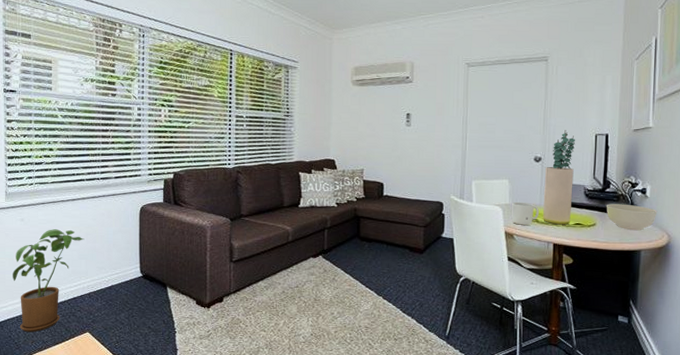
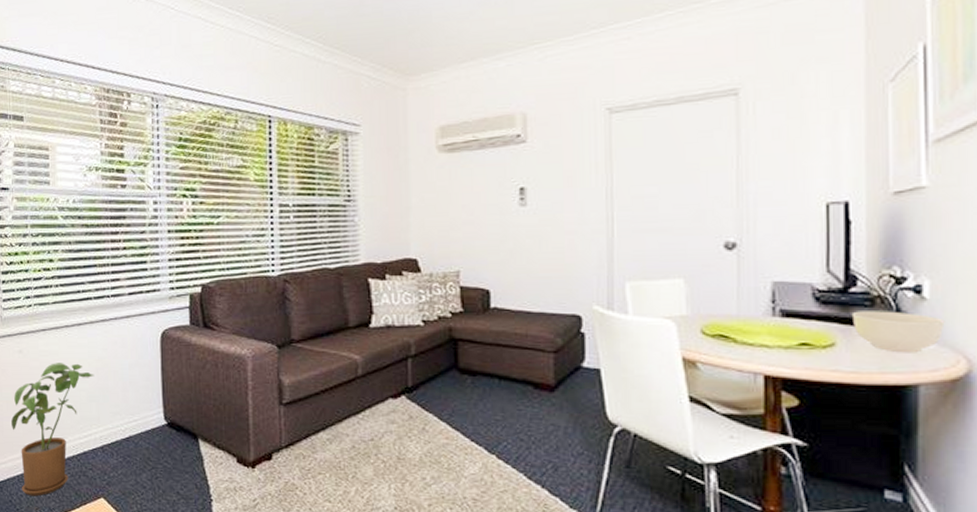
mug: present [511,202,539,225] -> none [690,311,737,347]
vase: present [543,130,576,225] -> none [743,199,793,346]

